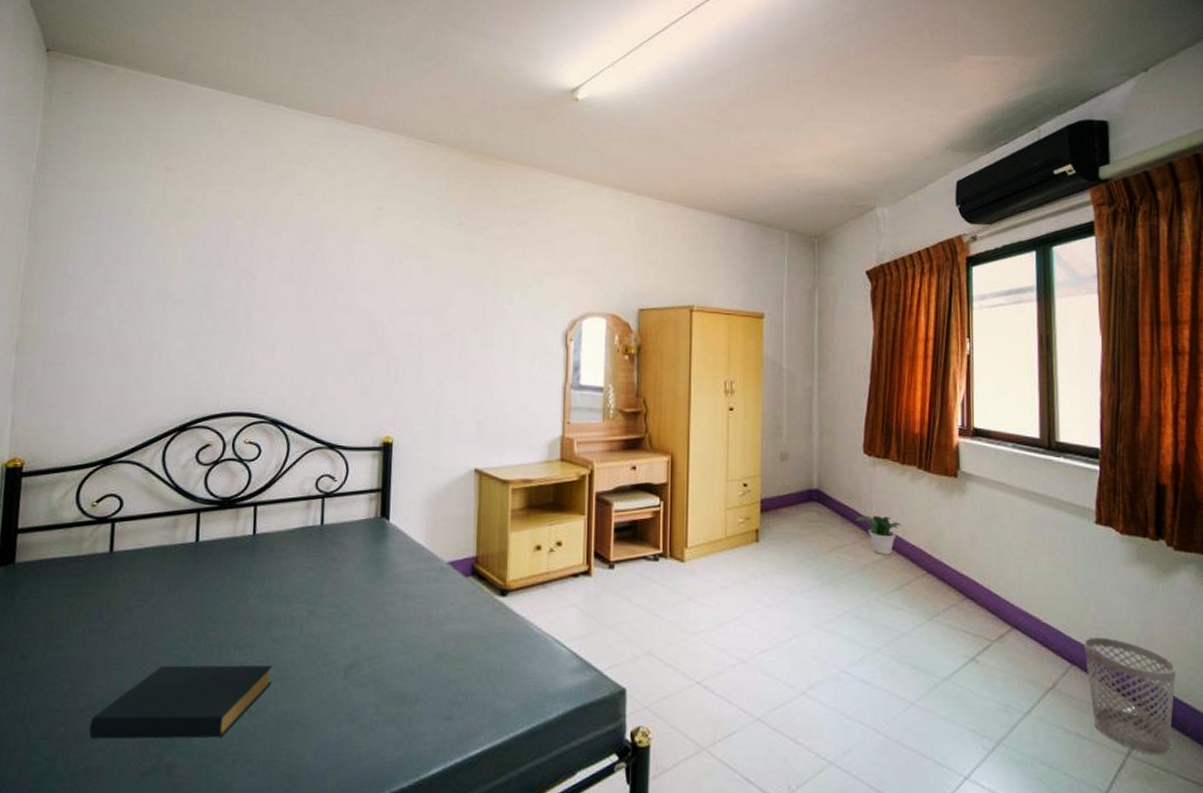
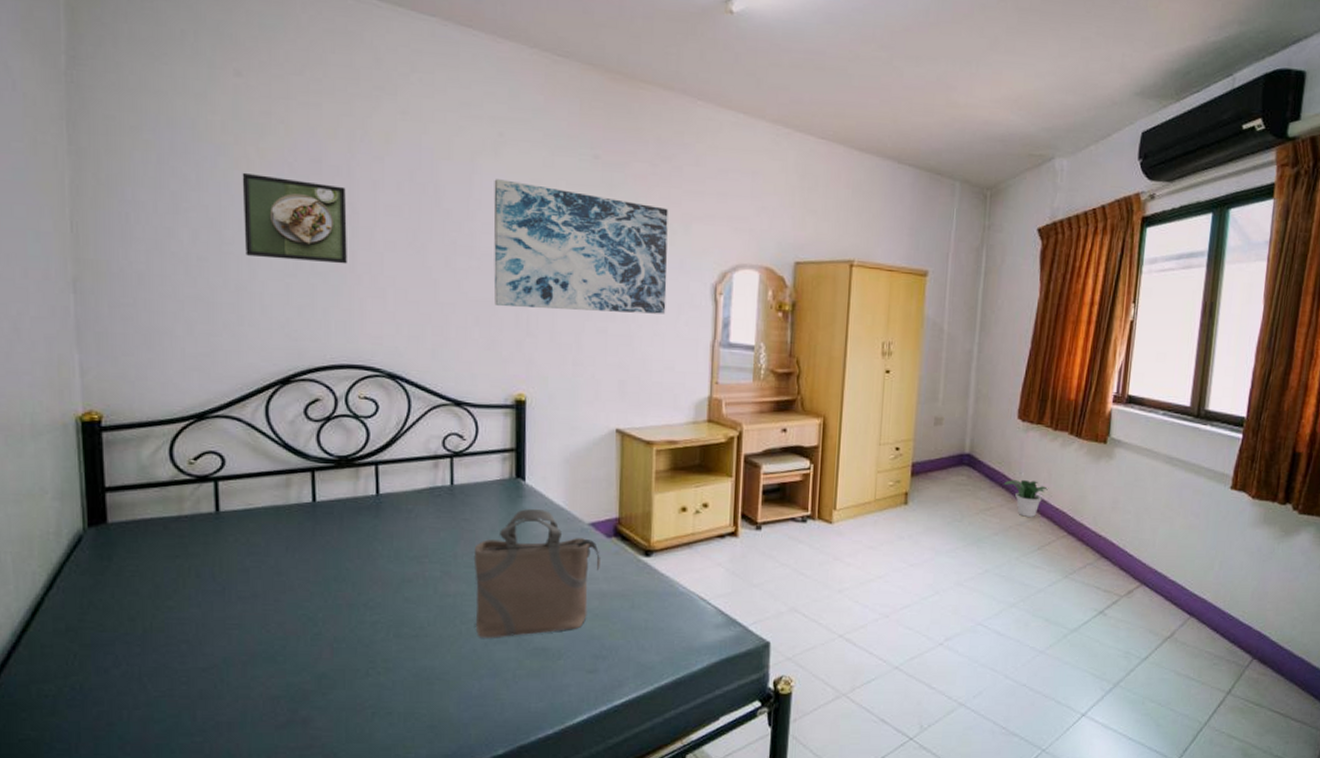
hardback book: present [89,664,273,739] -> none [214,623,408,696]
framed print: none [159,248,247,323] -> present [242,172,347,264]
tote bag: none [337,548,458,681] -> present [473,509,600,638]
wall art: none [368,246,523,360] -> present [493,179,668,314]
wastebasket: present [1083,636,1176,755] -> none [1202,591,1282,692]

